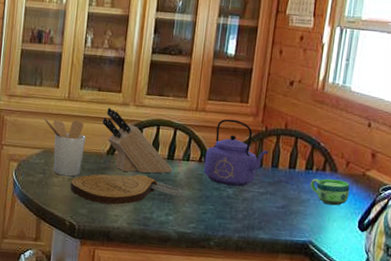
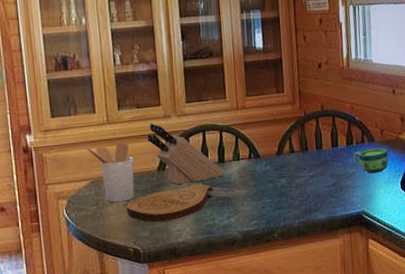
kettle: present [203,119,269,187] -> none [253,110,312,176]

